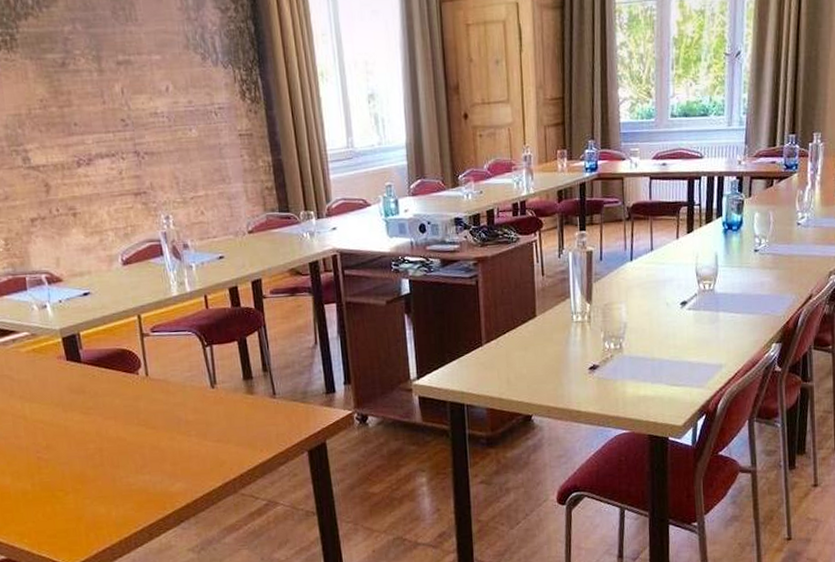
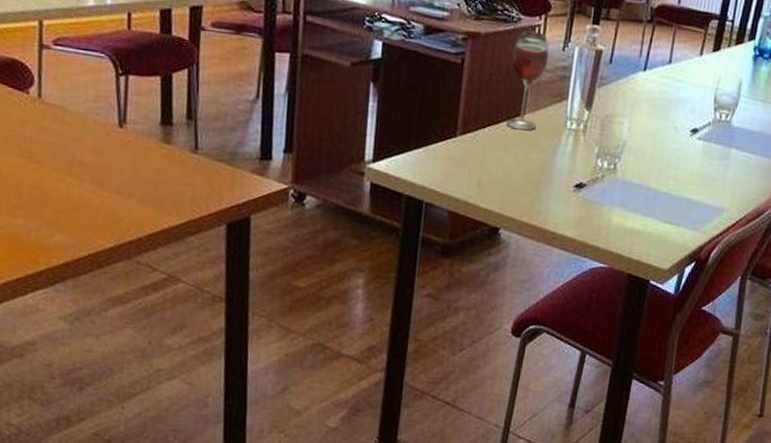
wineglass: none [517,246,549,331] -> present [506,30,550,131]

